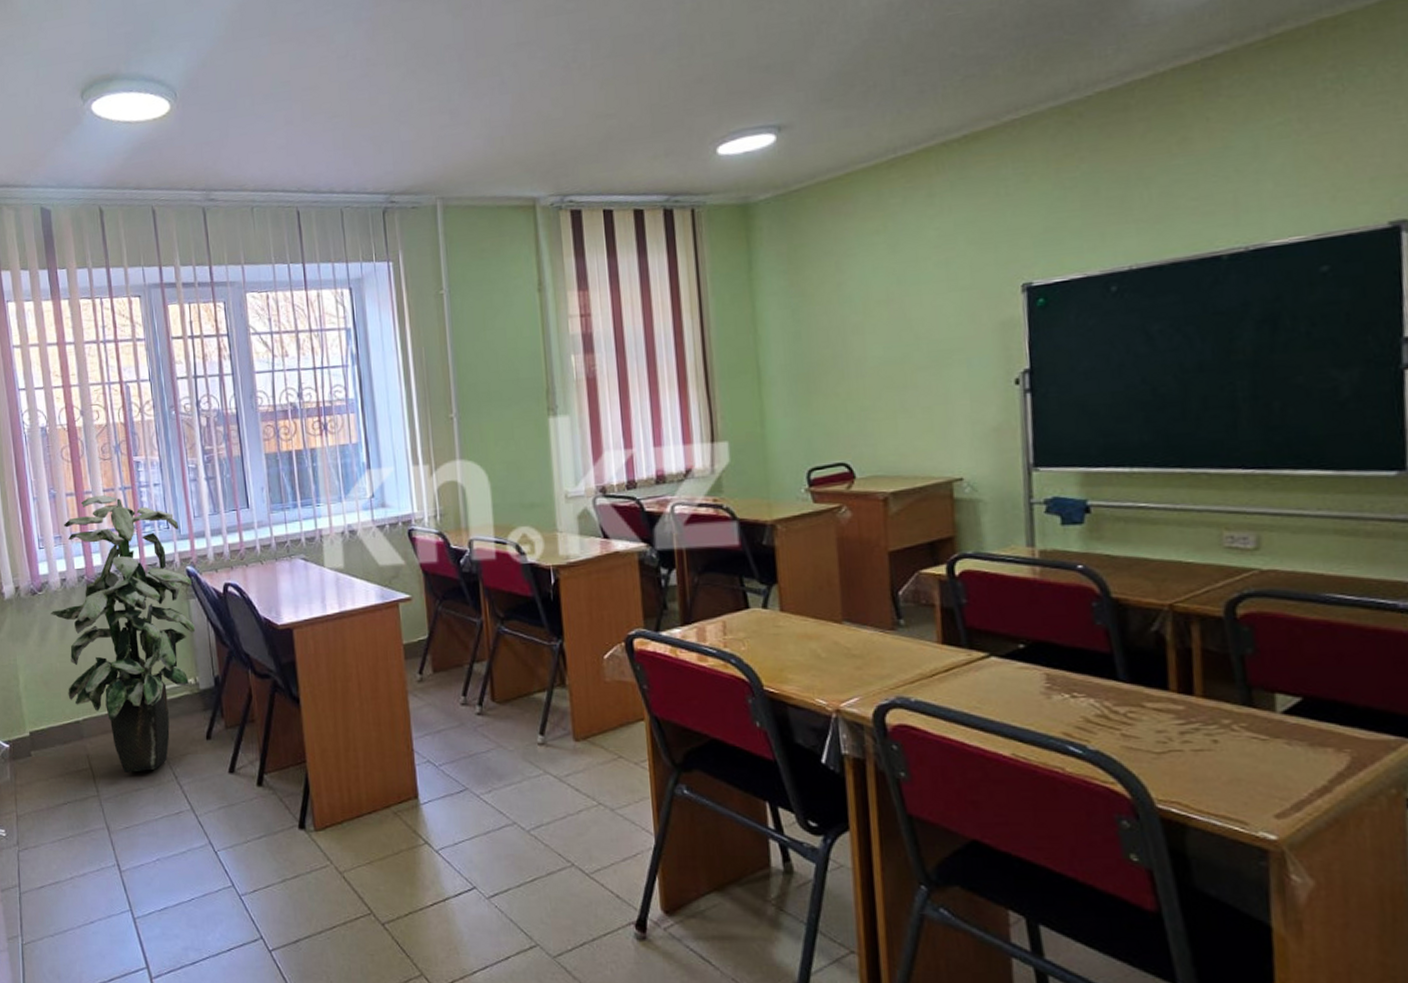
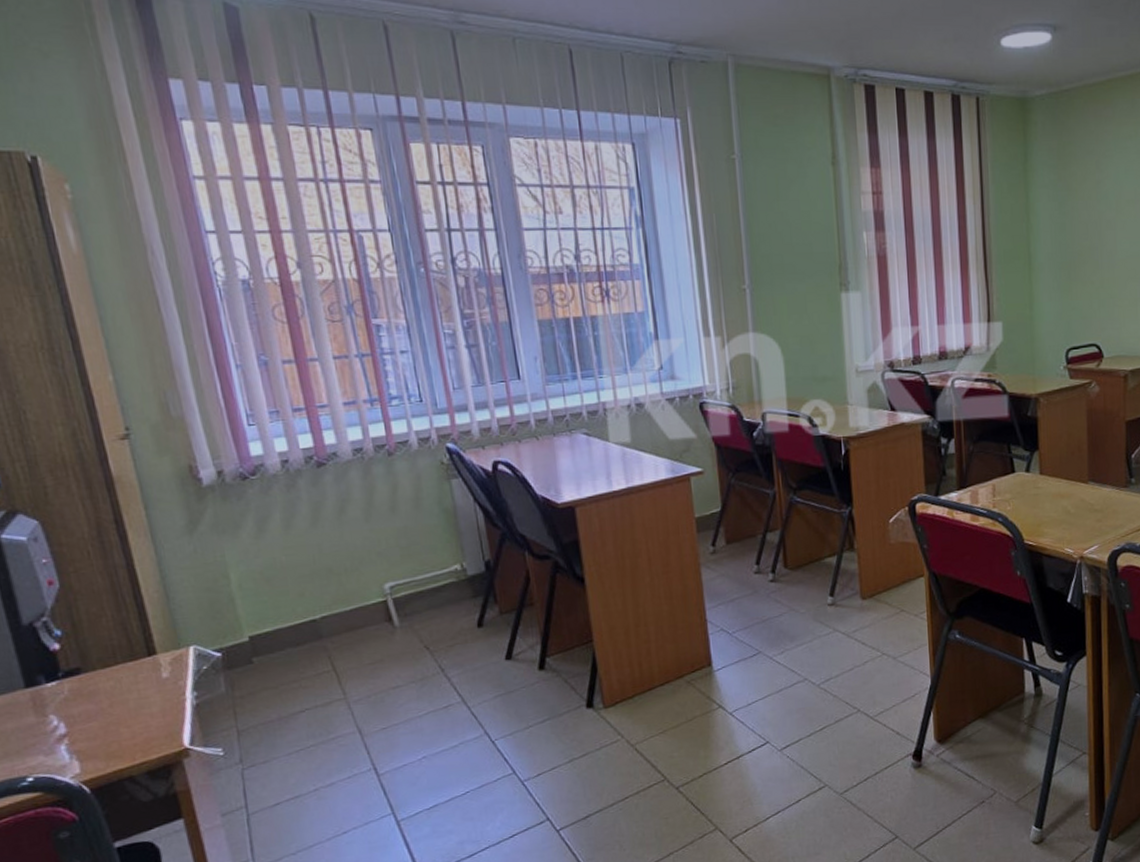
indoor plant: present [50,495,196,773] -> none [269,363,460,671]

